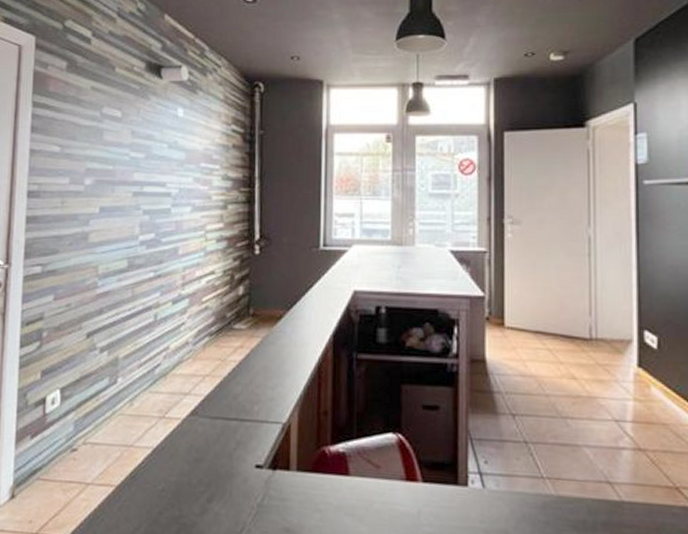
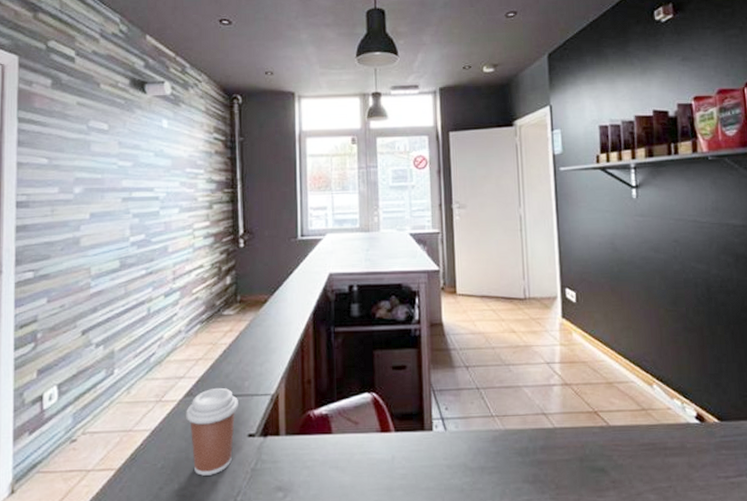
coffee cup: none [190,409,246,506] -> present [186,387,238,476]

